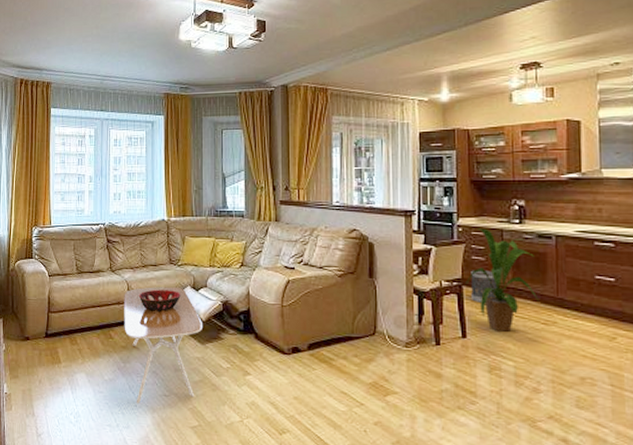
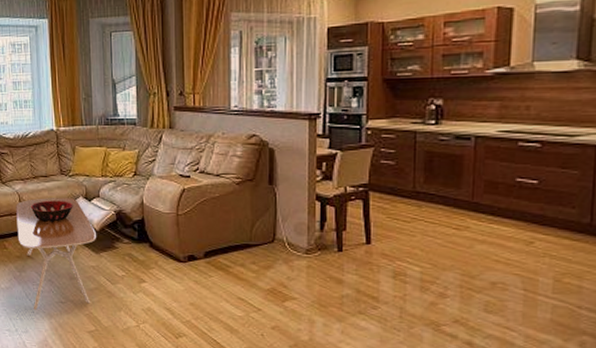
house plant: present [465,228,539,332] -> none [372,130,452,237]
wastebasket: present [471,270,498,304] -> none [378,175,408,209]

